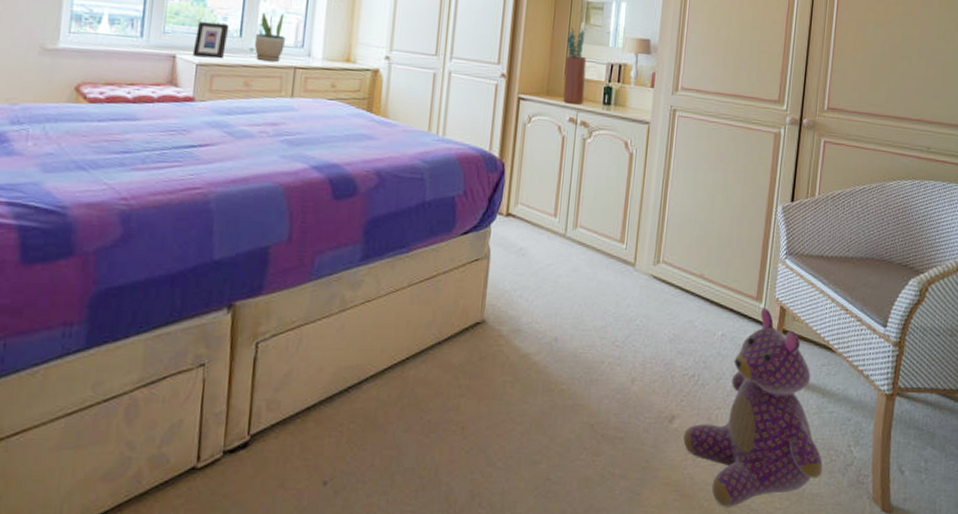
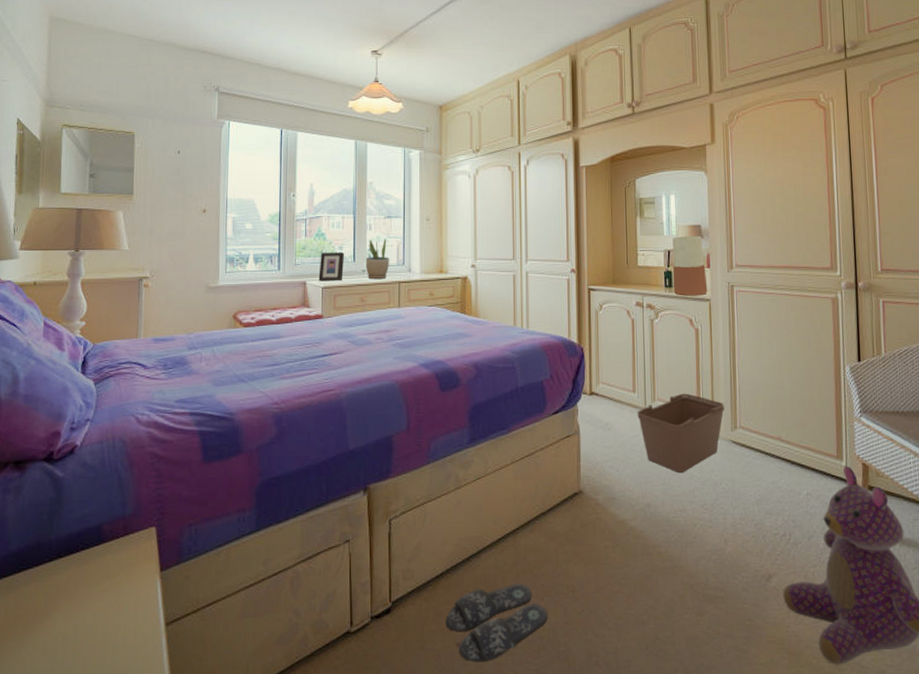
slippers: none [313,419,432,503] -> present [445,584,548,663]
bicycle basket: none [555,221,650,307] -> present [637,393,725,474]
vase: present [563,24,587,105] -> none [626,218,648,290]
vase: none [612,49,650,118] -> present [672,236,708,296]

